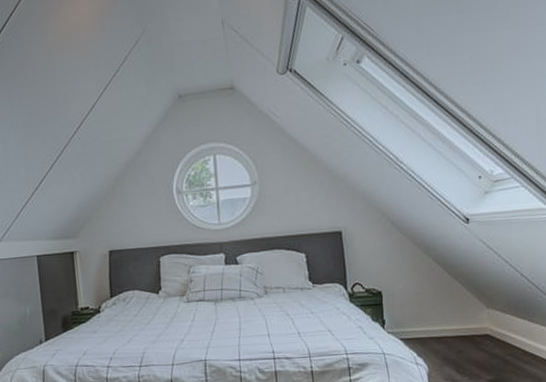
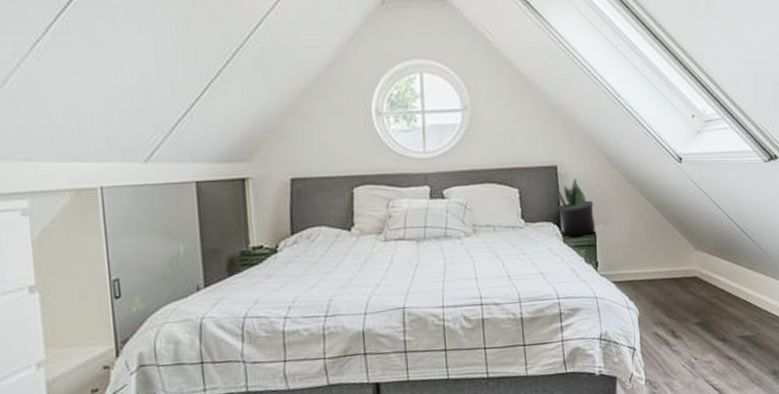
planter: none [337,242,382,297] -> present [552,178,596,237]

